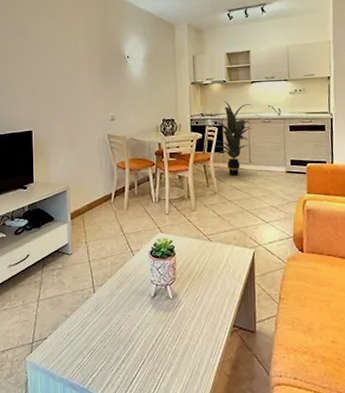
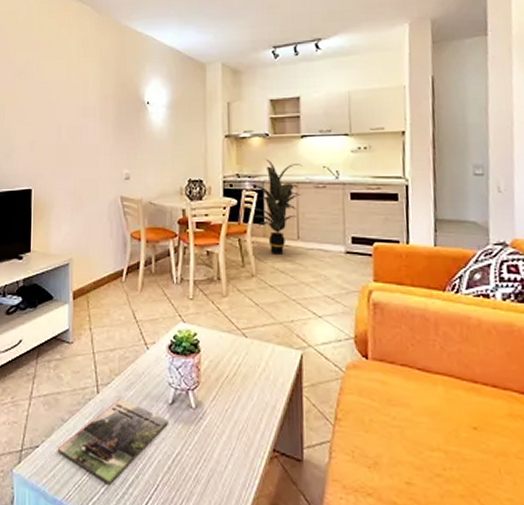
magazine: none [62,295,153,363] -> present [57,398,170,485]

